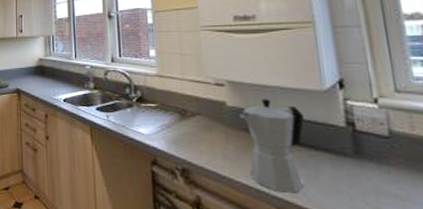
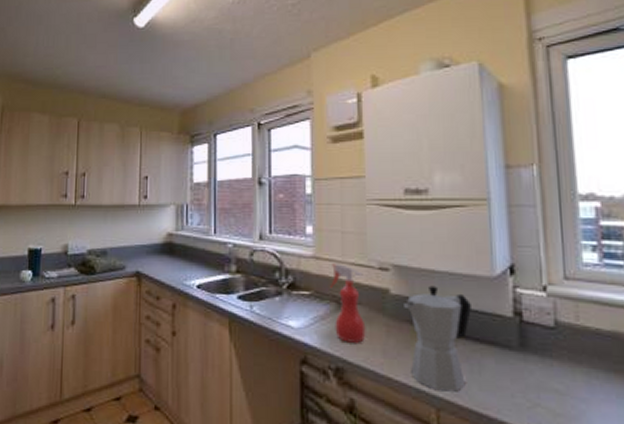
spray bottle: none [172,81,207,148] -> present [329,264,366,343]

